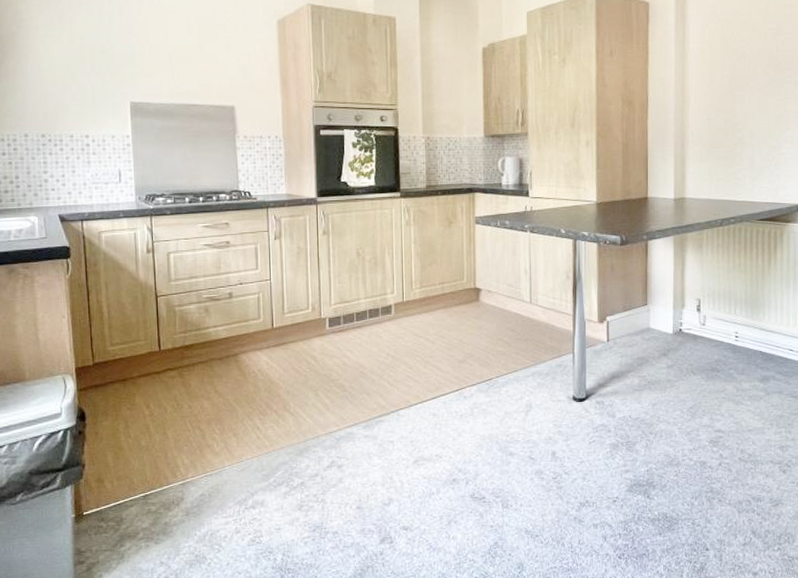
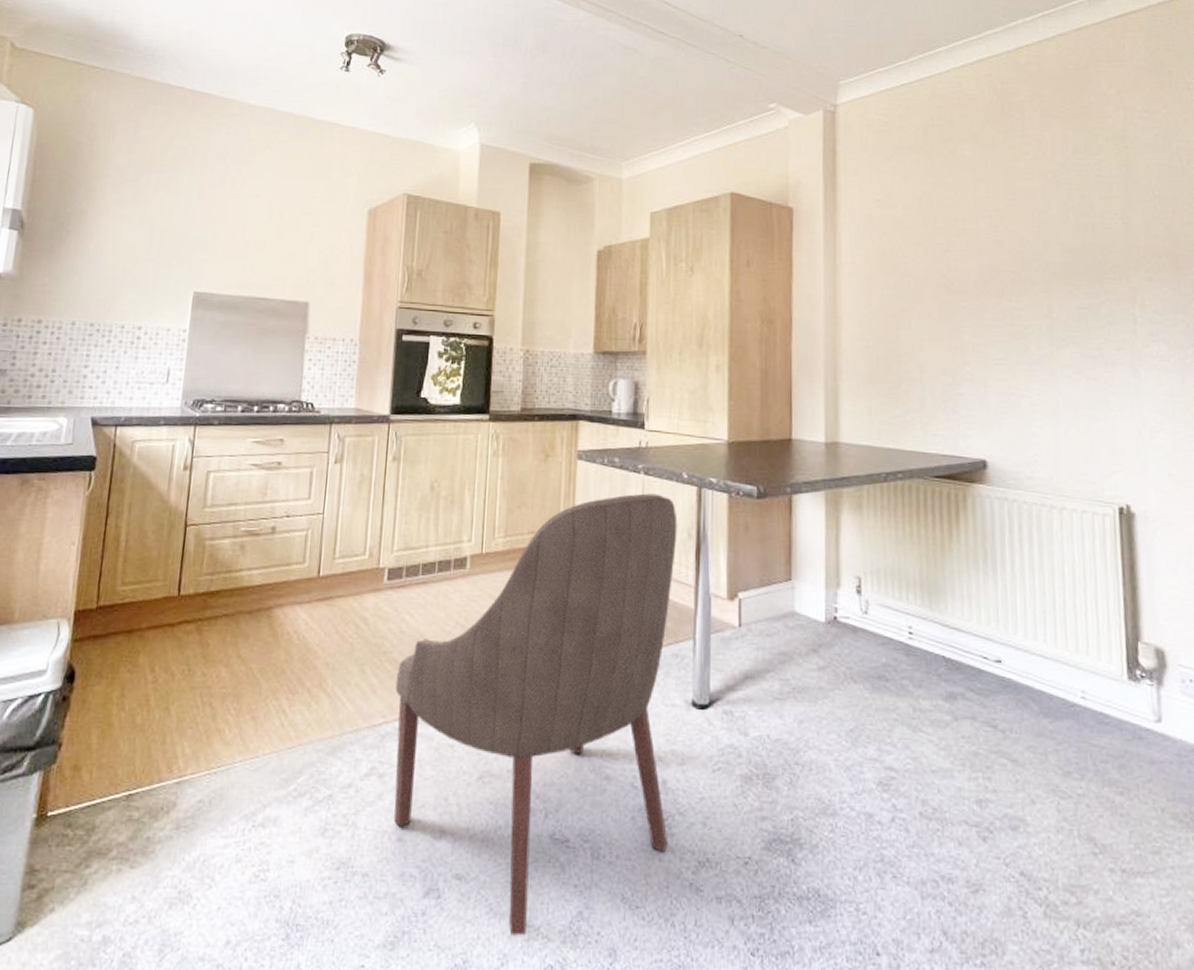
chair: none [344,247,558,562] -> present [394,493,678,936]

